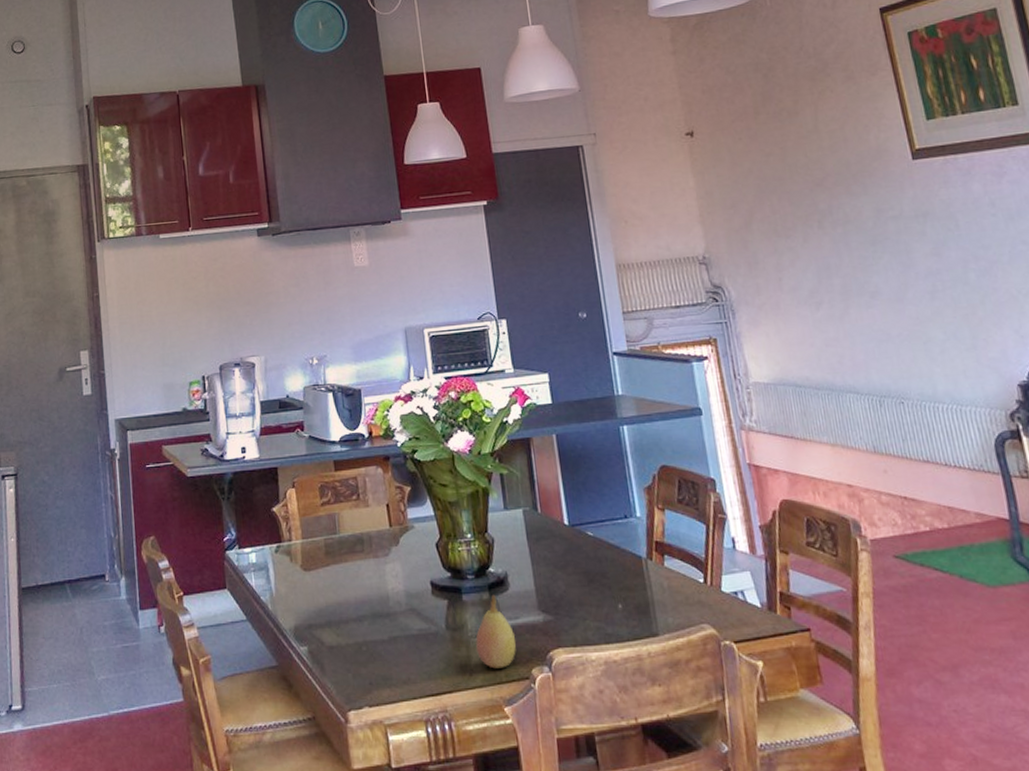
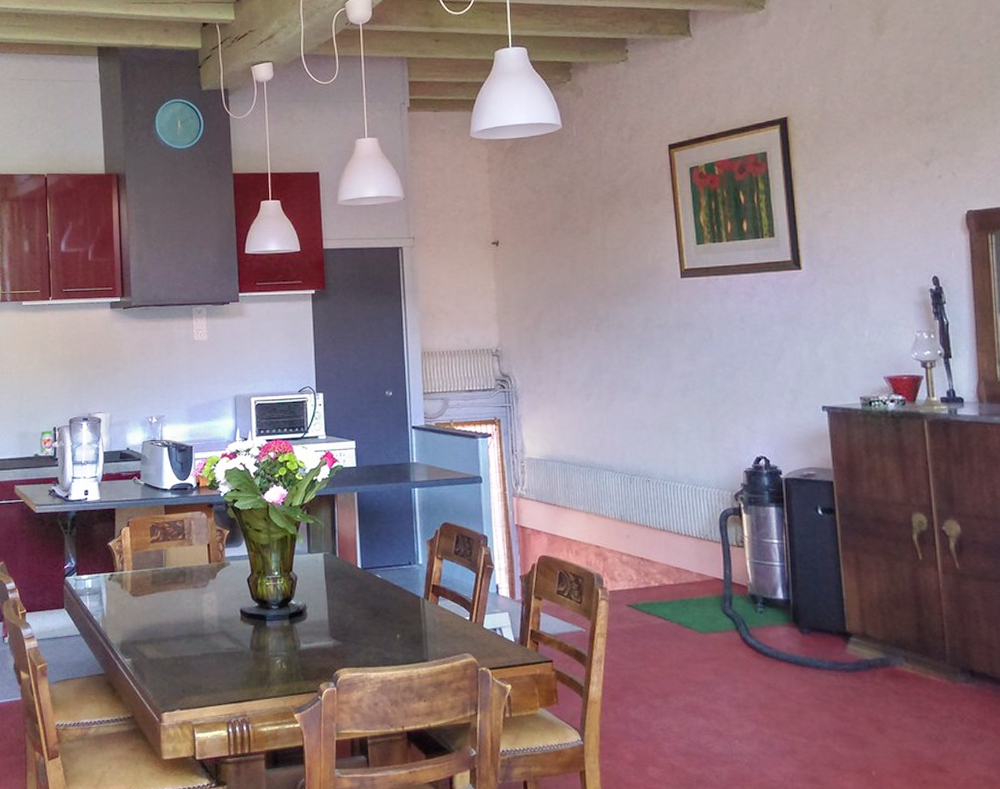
fruit: present [475,594,516,669] -> none [275,622,309,683]

